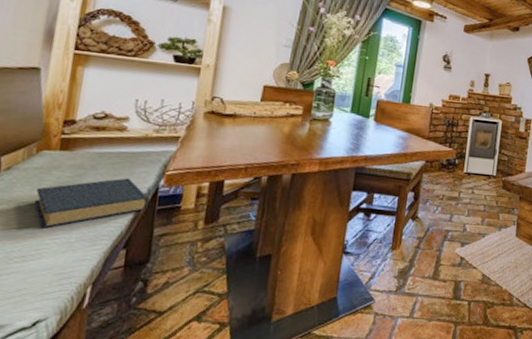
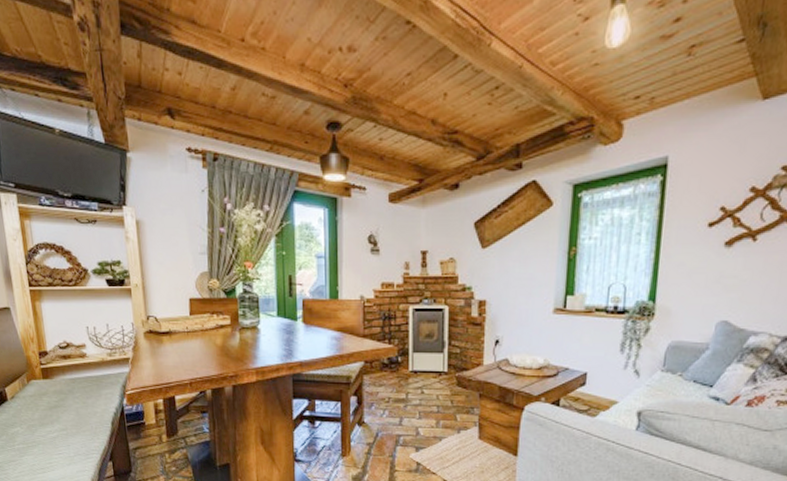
hardback book: present [34,178,149,228] -> none [36,399,119,446]

